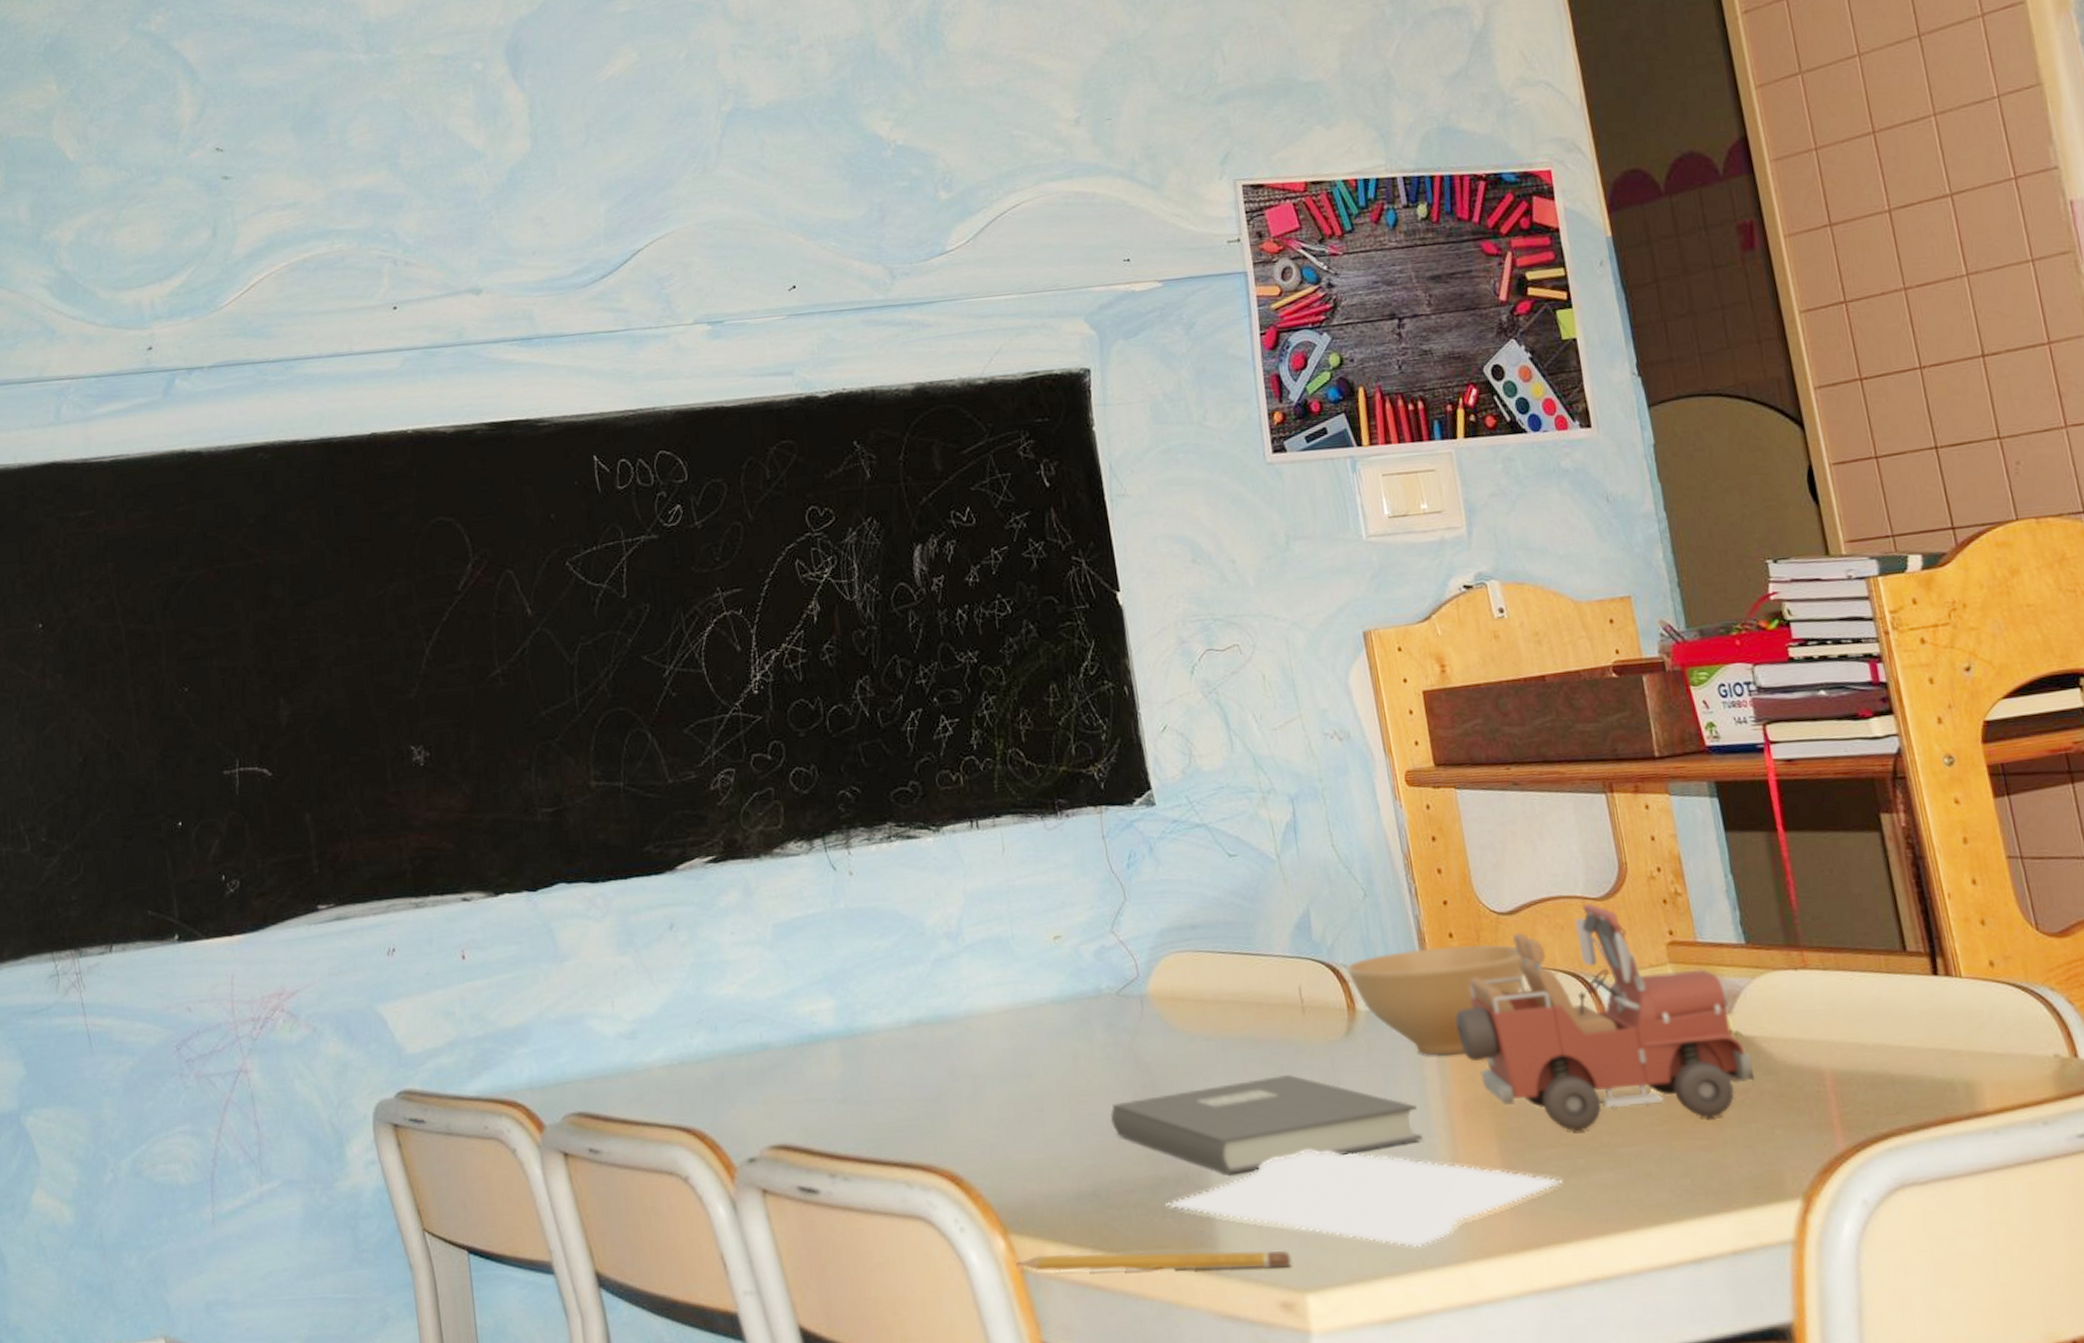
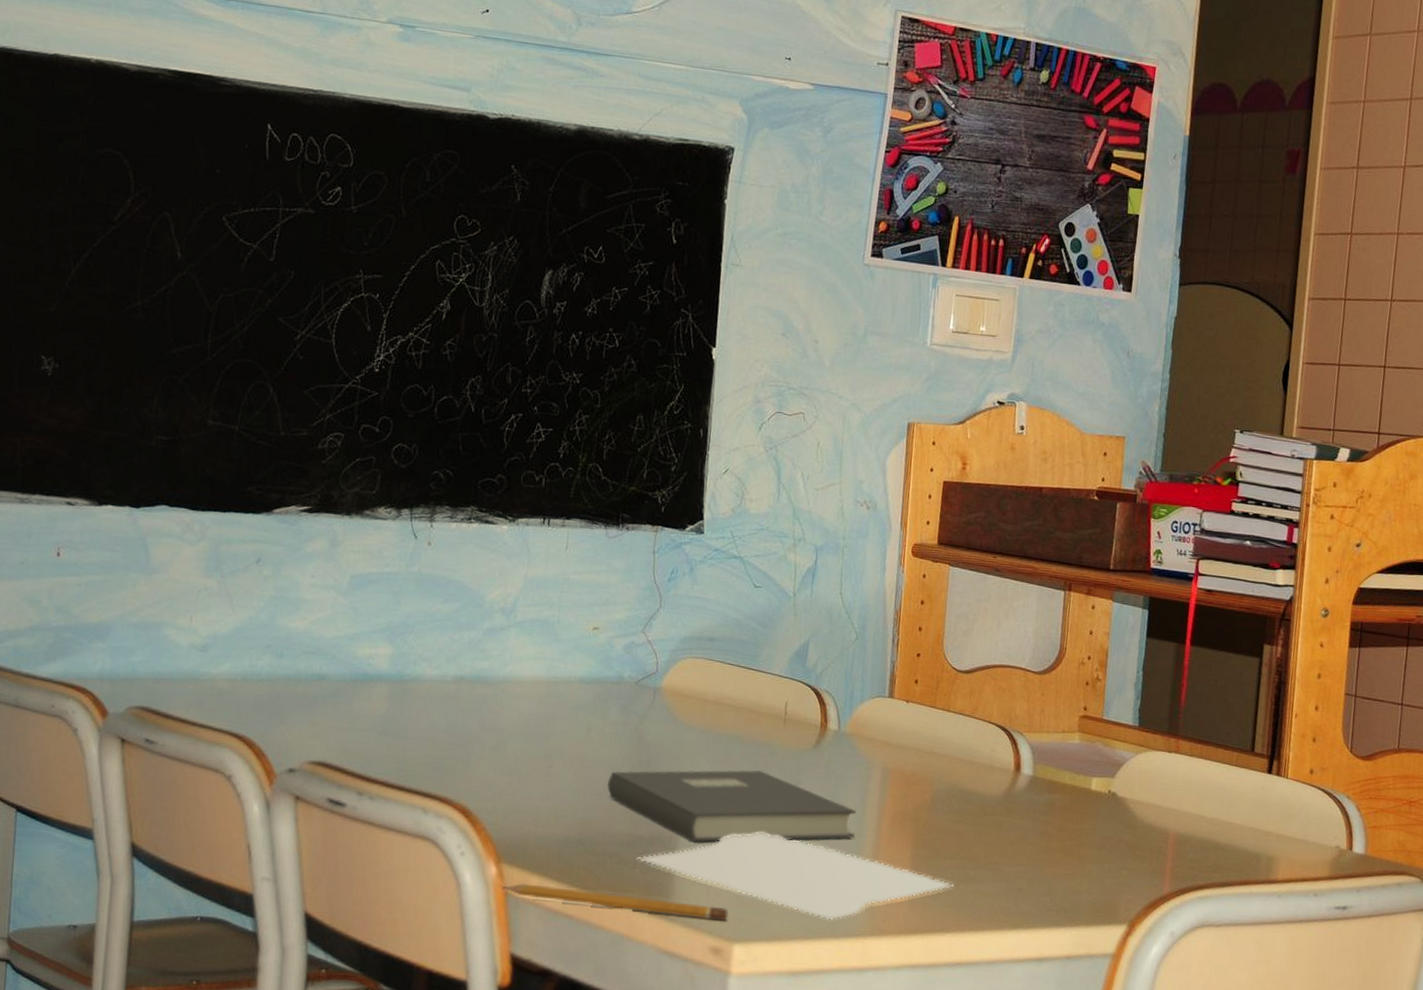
bowl: present [1345,944,1525,1055] -> none [826,687,969,775]
toy car: present [1455,903,1756,1132] -> none [902,674,1119,854]

